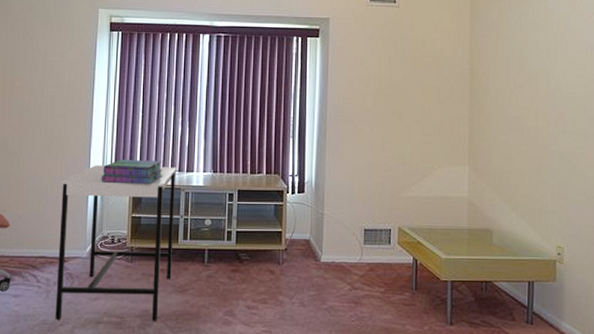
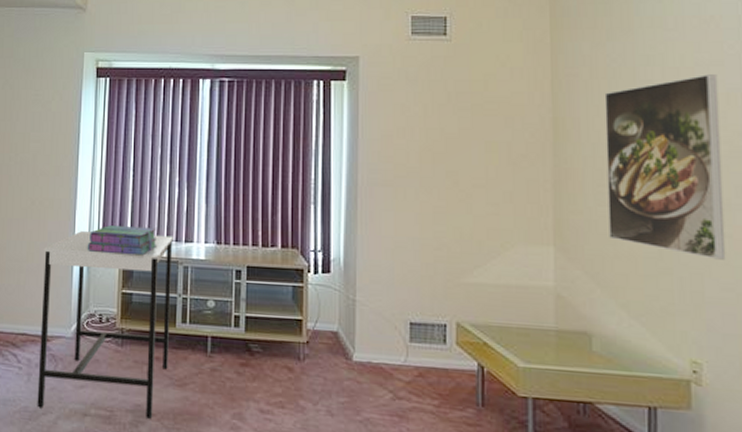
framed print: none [506,37,582,172] -> present [604,75,726,260]

